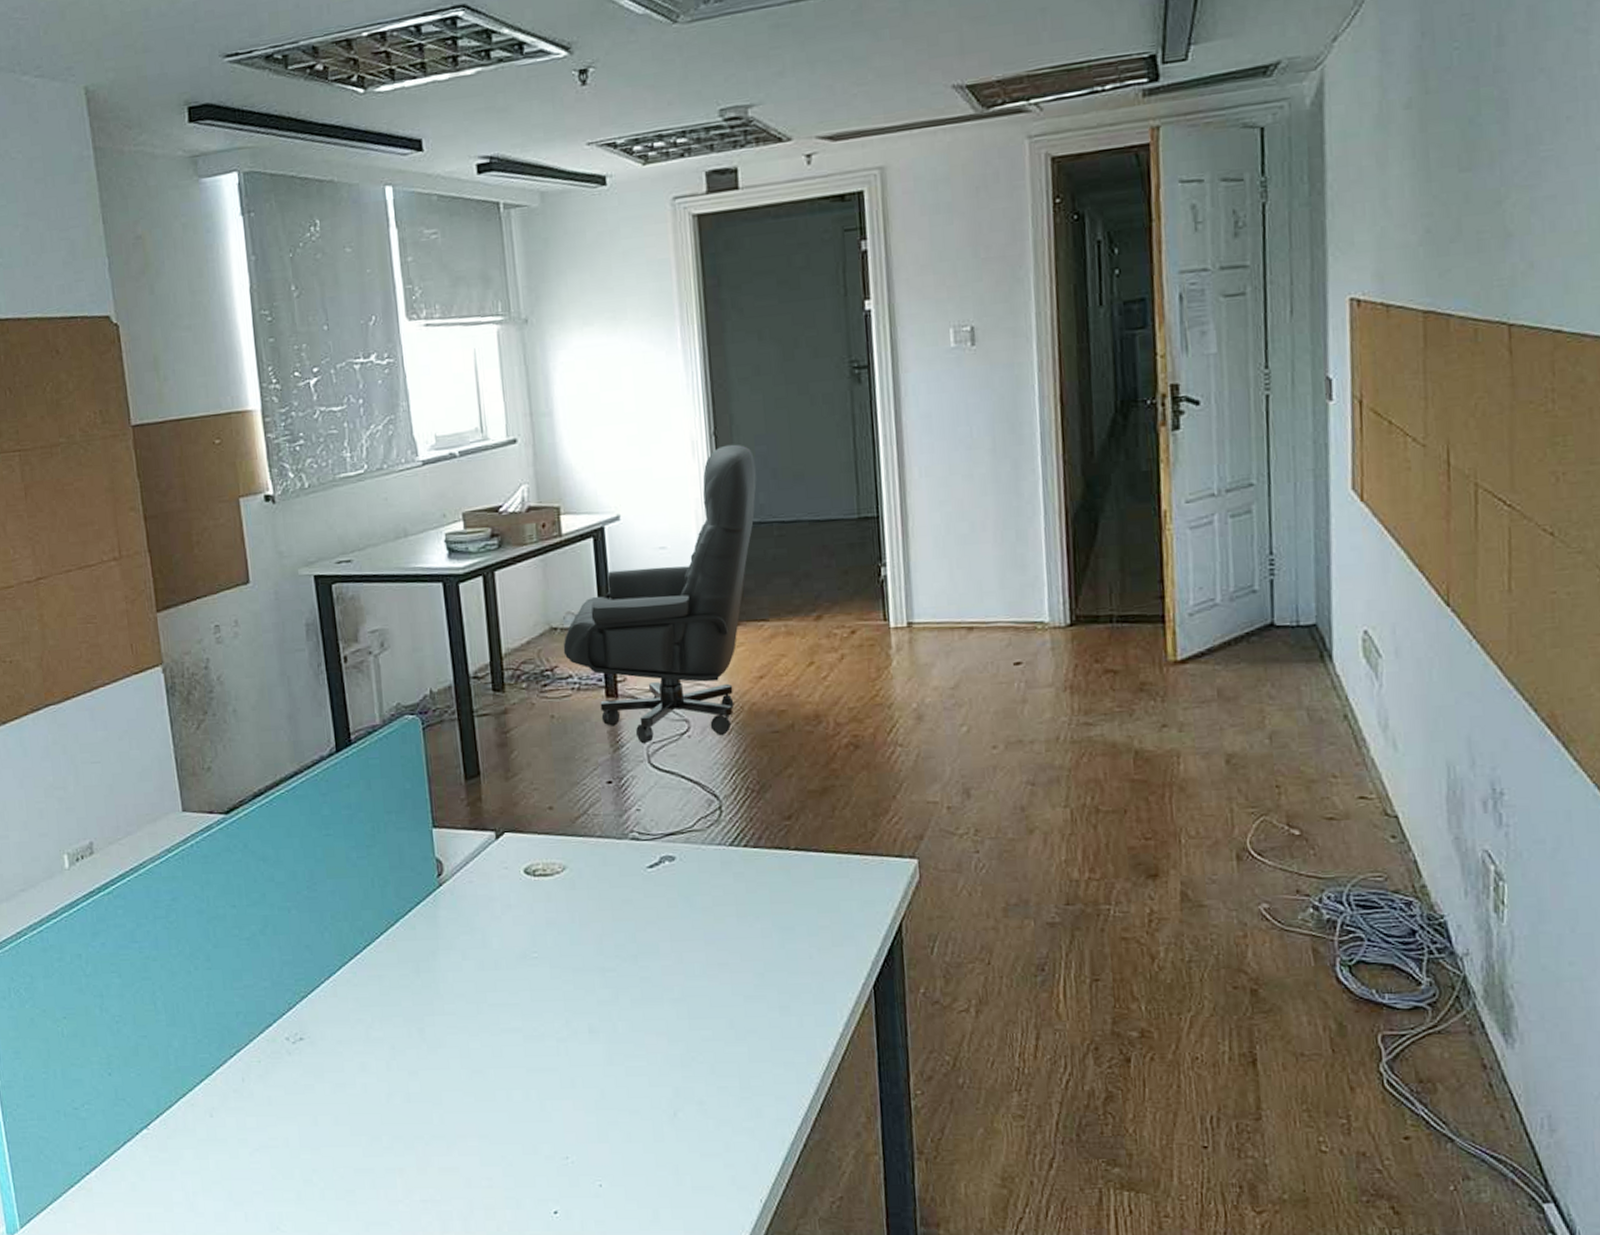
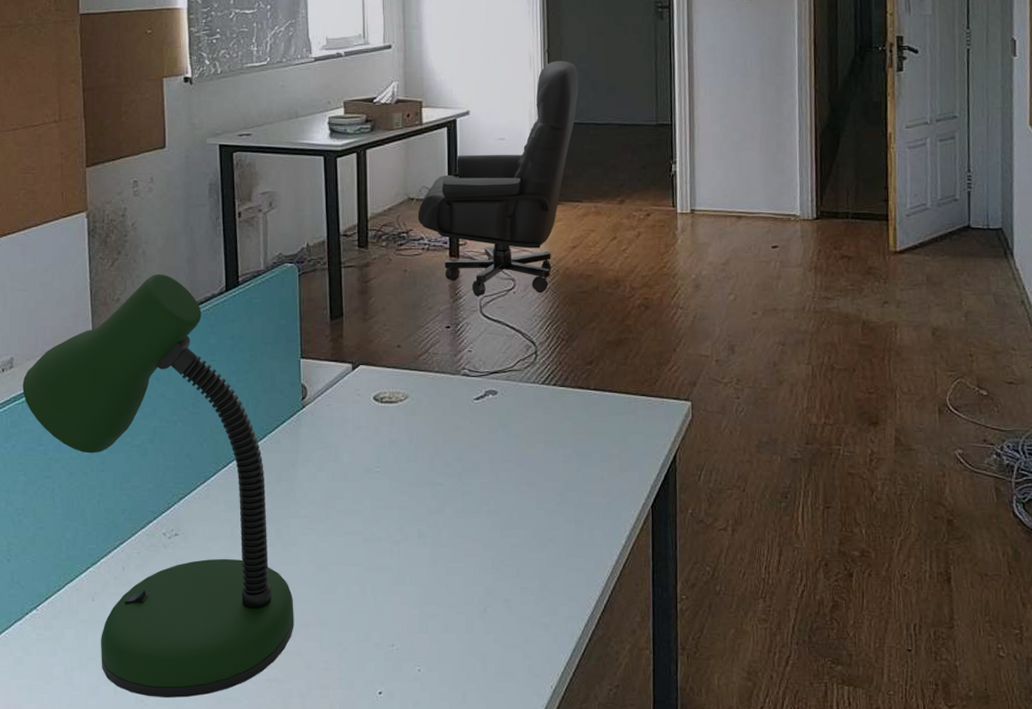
desk lamp: none [106,735,449,1223] -> present [22,273,294,698]

